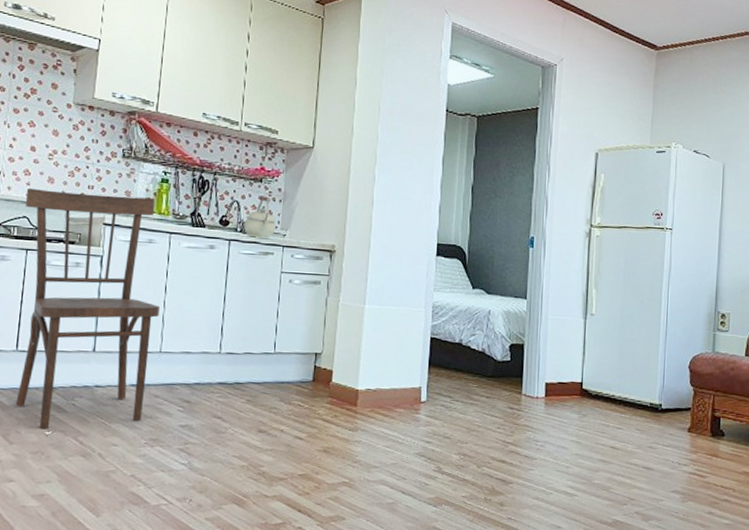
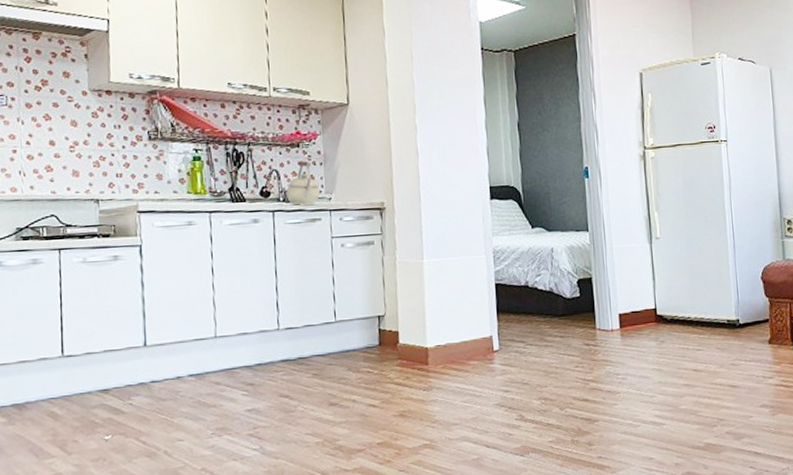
dining chair: present [15,188,160,429] -> none [50,178,209,435]

